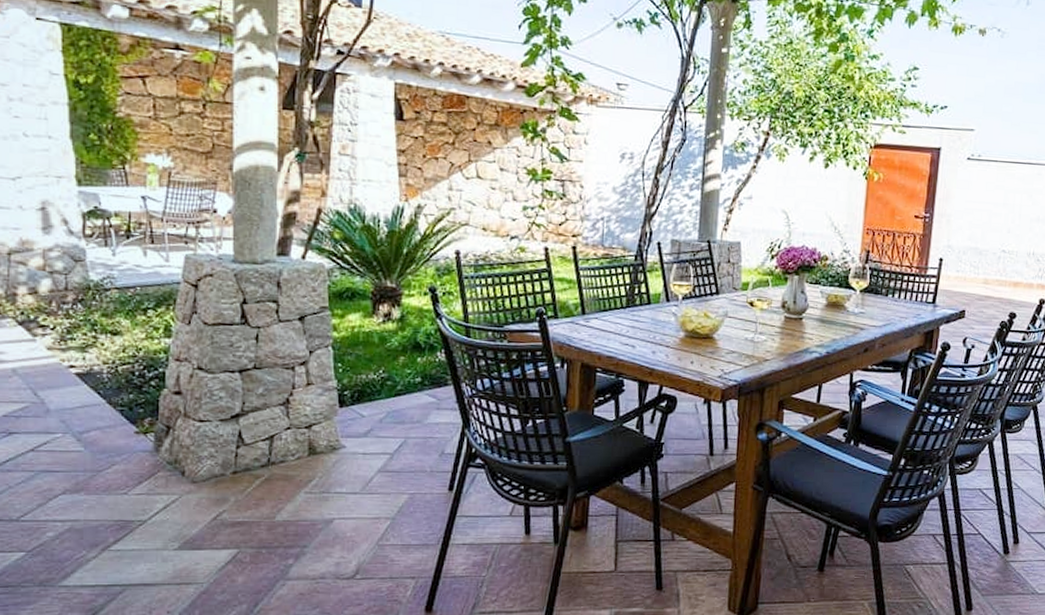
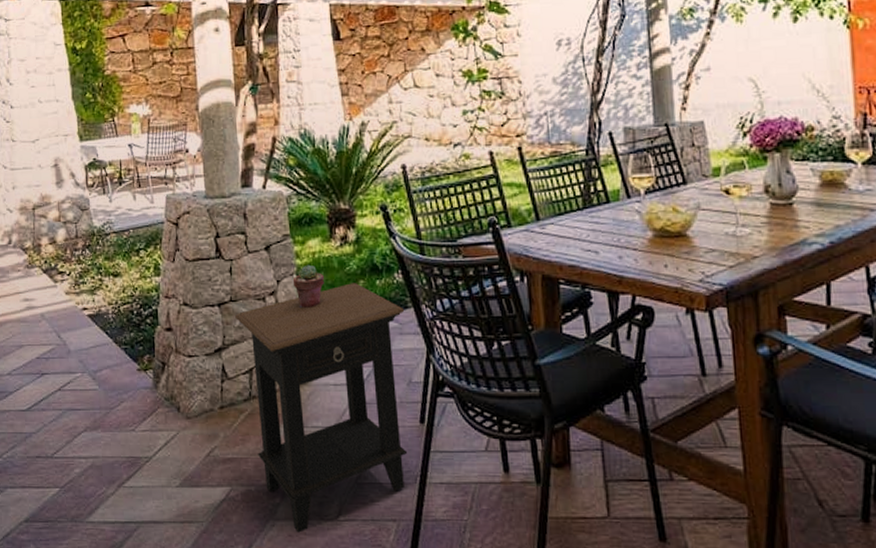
side table: none [258,358,444,591] -> present [235,283,408,533]
potted succulent: none [327,338,362,380] -> present [292,264,324,308]

